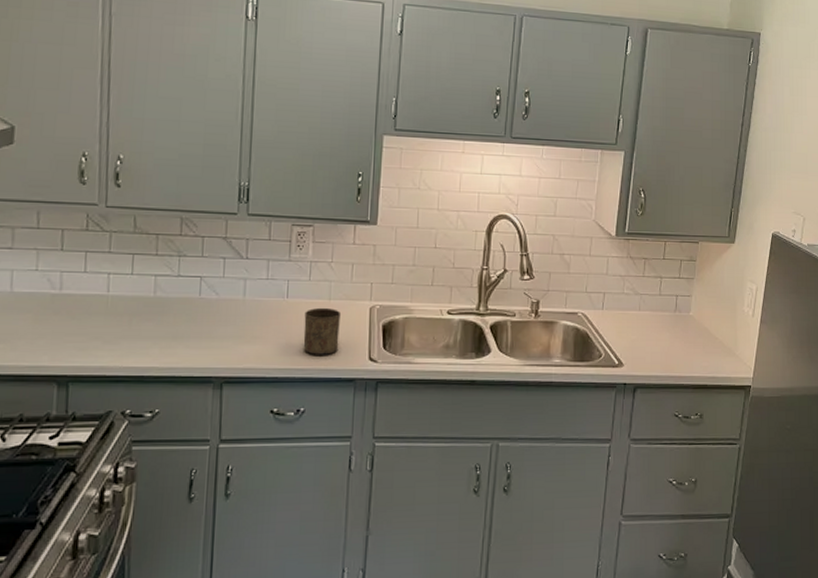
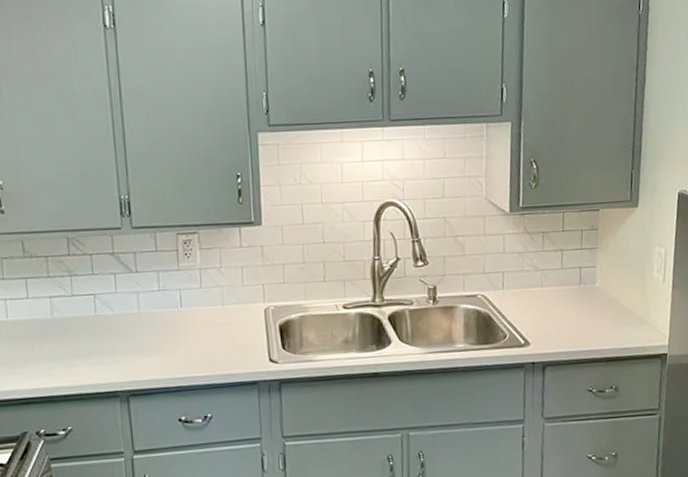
cup: present [303,307,342,355] -> none [200,313,238,362]

